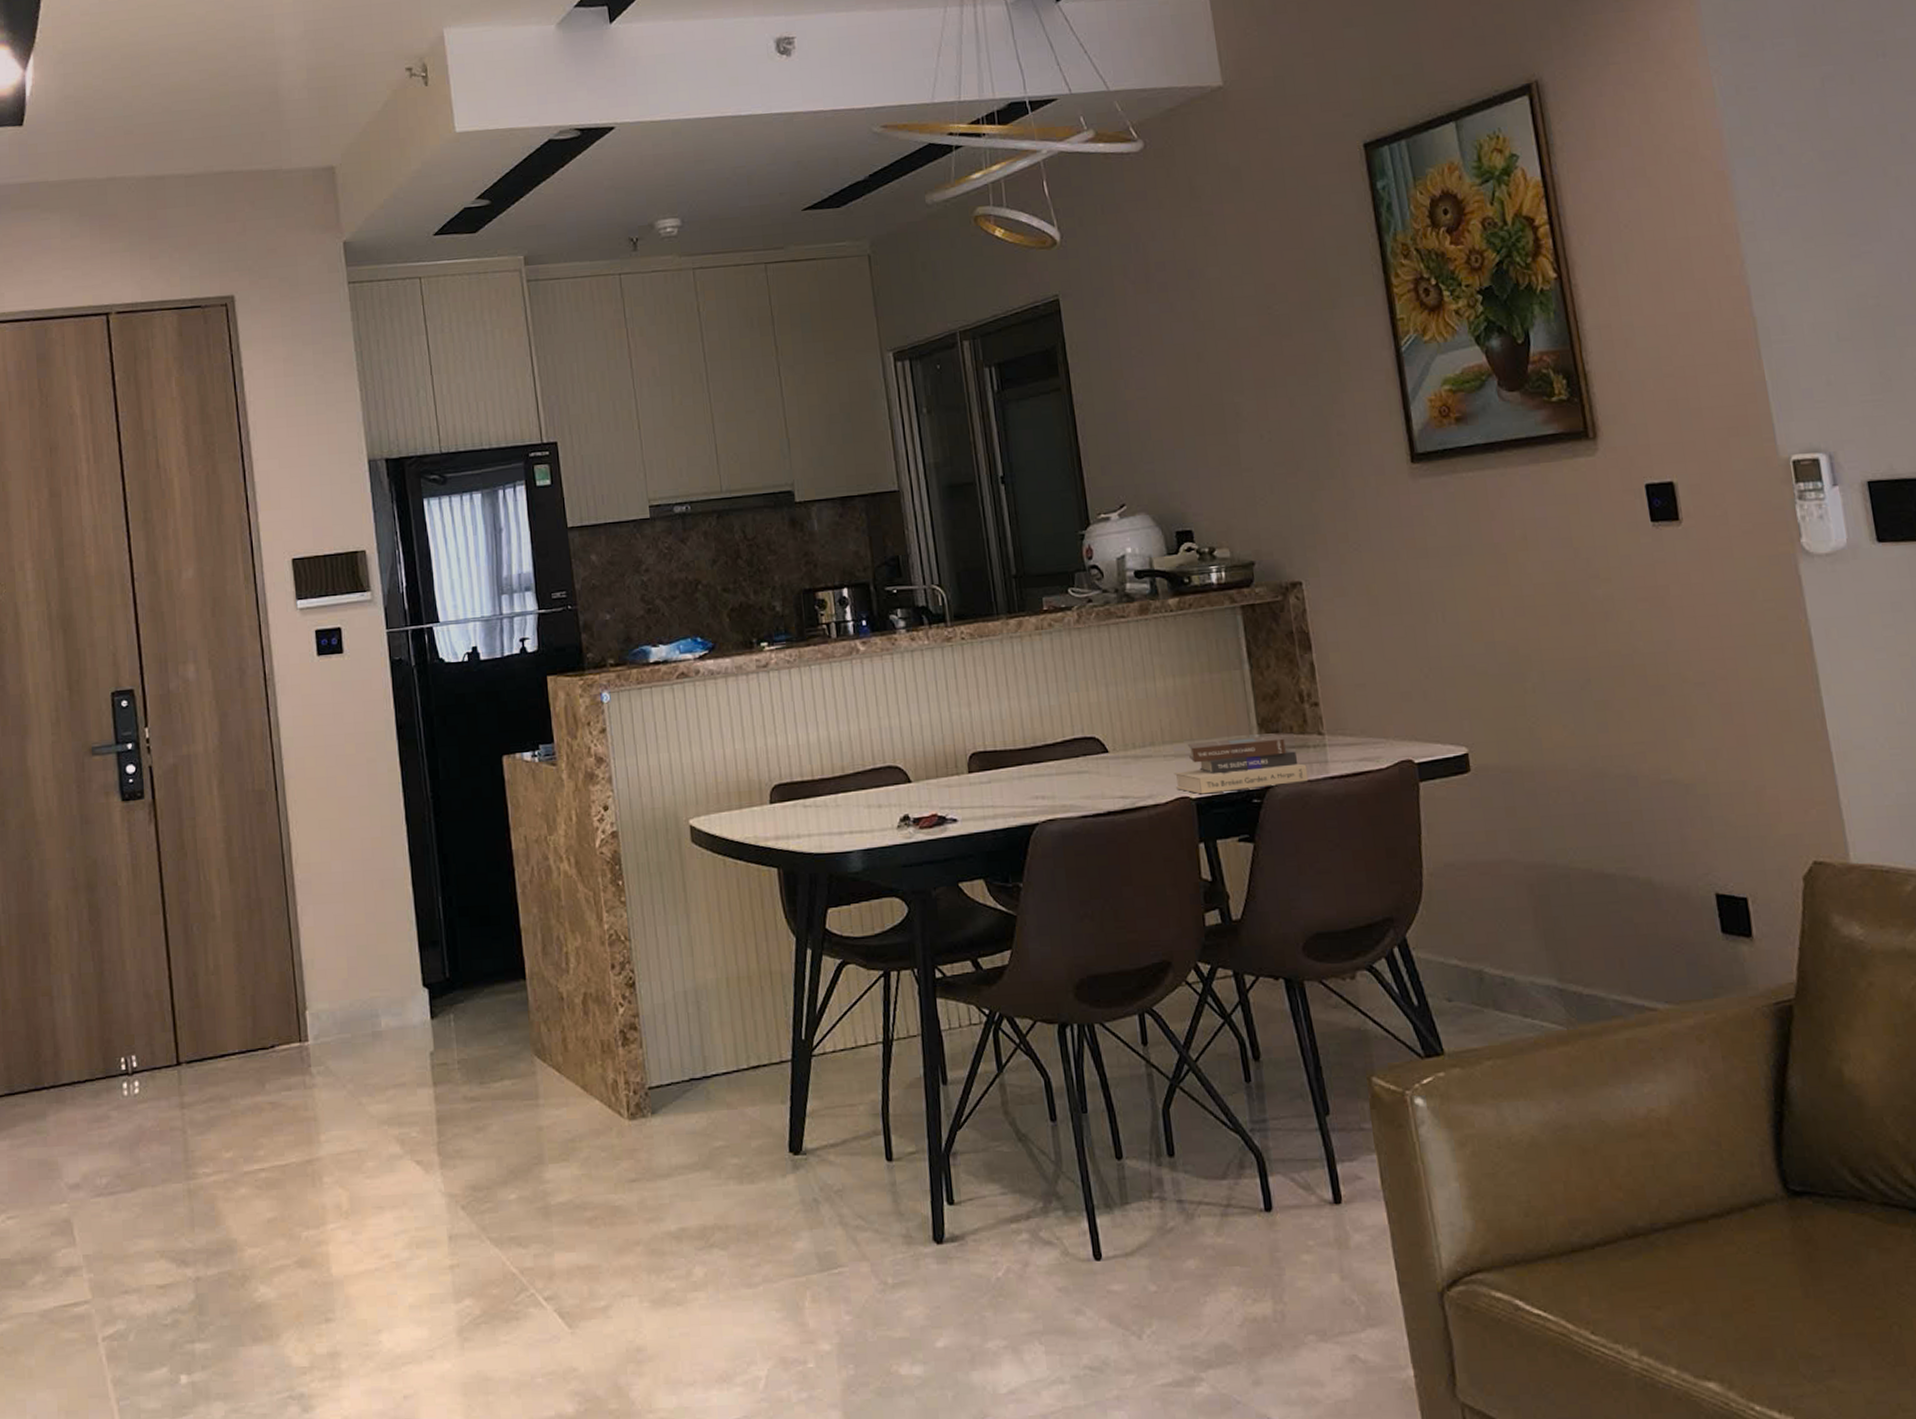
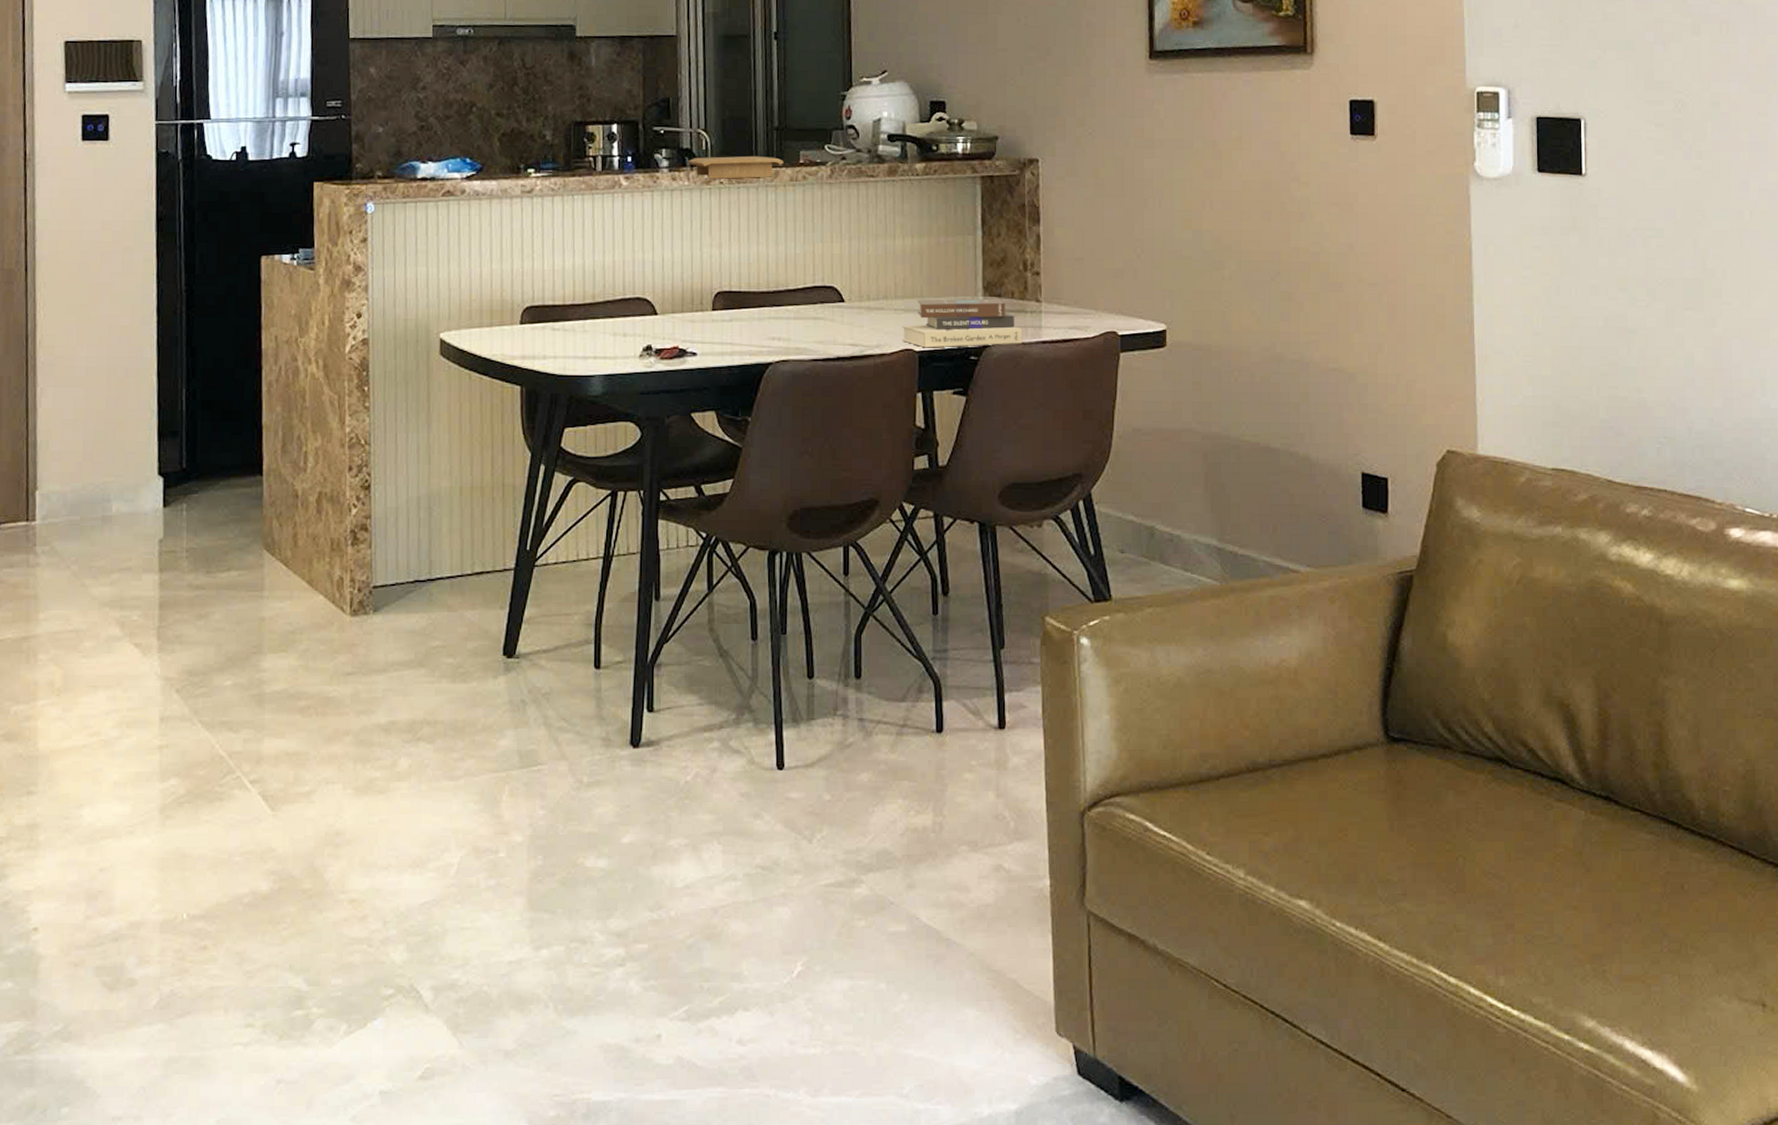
cutting board: none [926,606,1026,635] -> present [689,155,783,179]

